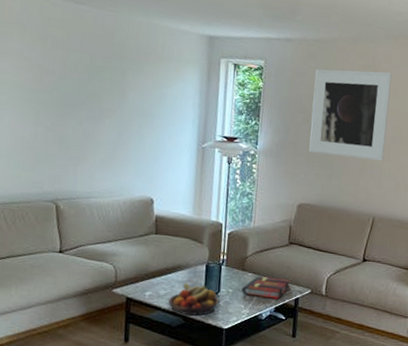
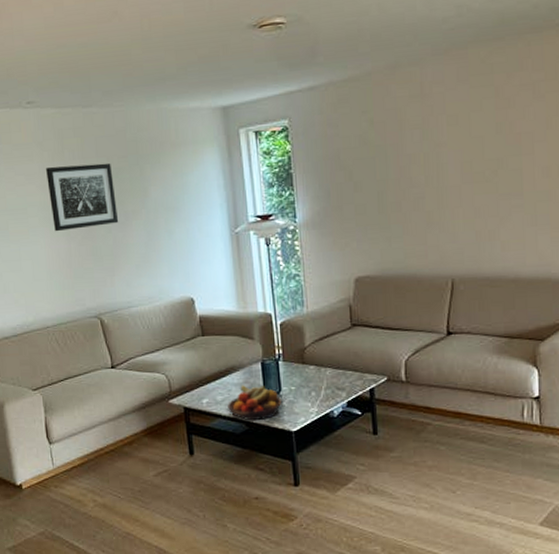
wall art: none [22,50,94,118] -> present [46,162,119,232]
book: present [241,275,291,299] -> none [305,367,362,392]
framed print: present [309,68,392,162] -> none [350,95,454,215]

